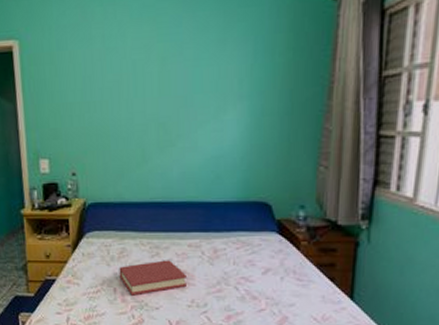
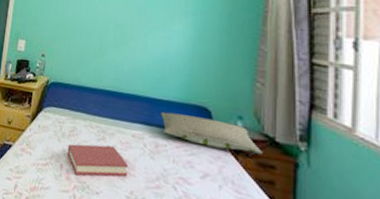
pillow: none [218,213,324,242] -> present [161,112,262,154]

